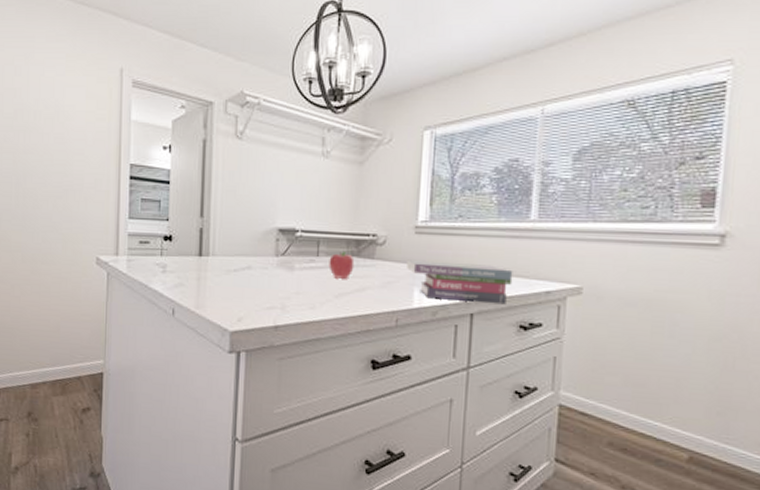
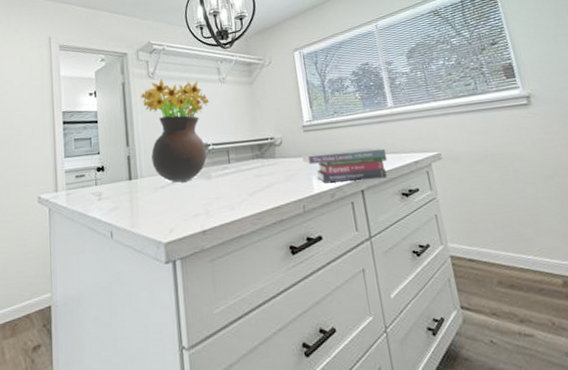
flower arrangement: none [223,140,306,269] -> present [141,78,209,183]
fruit: present [329,252,355,279] -> none [239,156,261,180]

